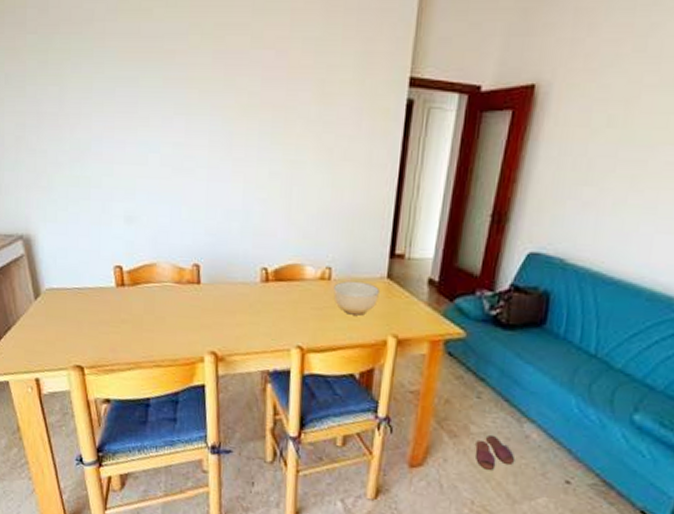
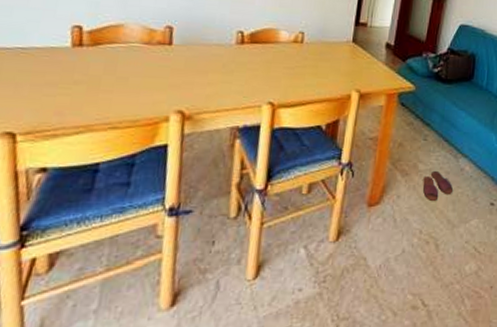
bowl: present [333,280,379,316] -> none [305,43,346,74]

